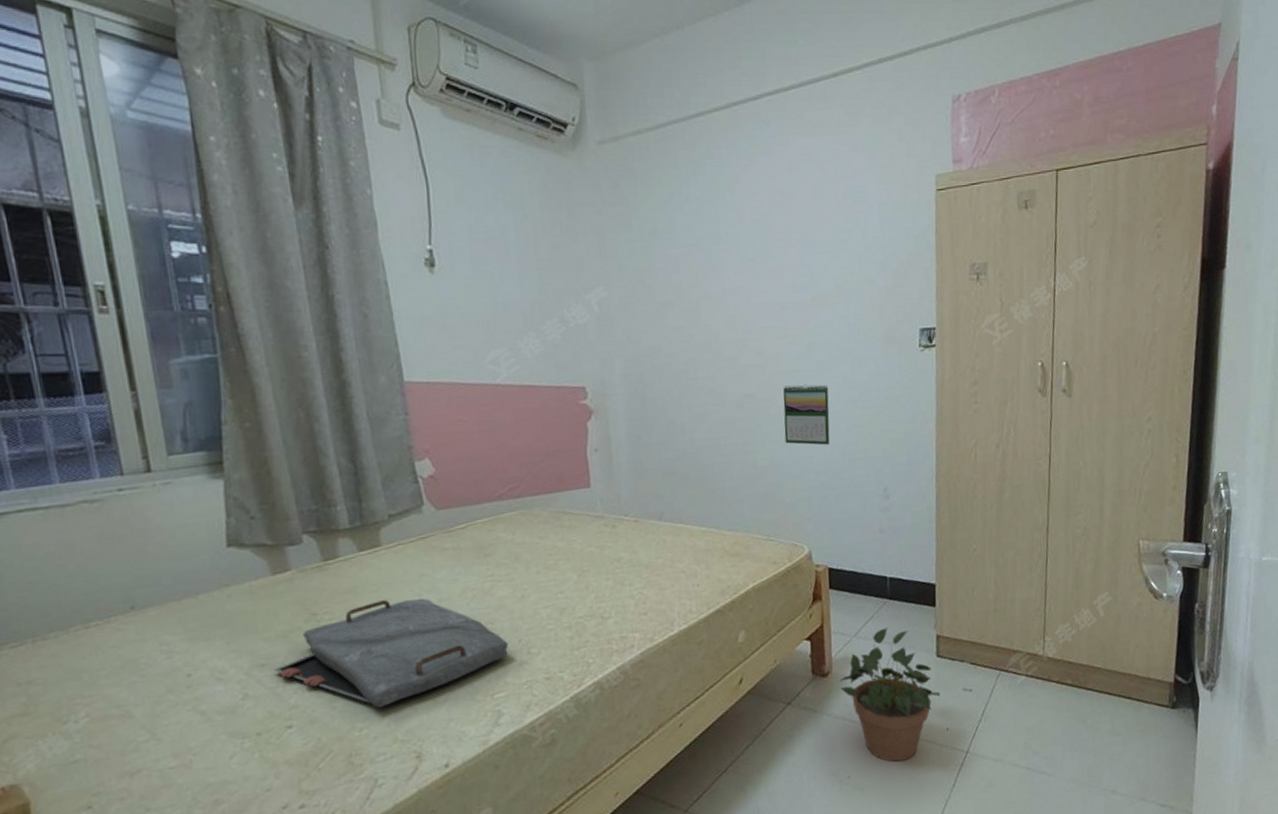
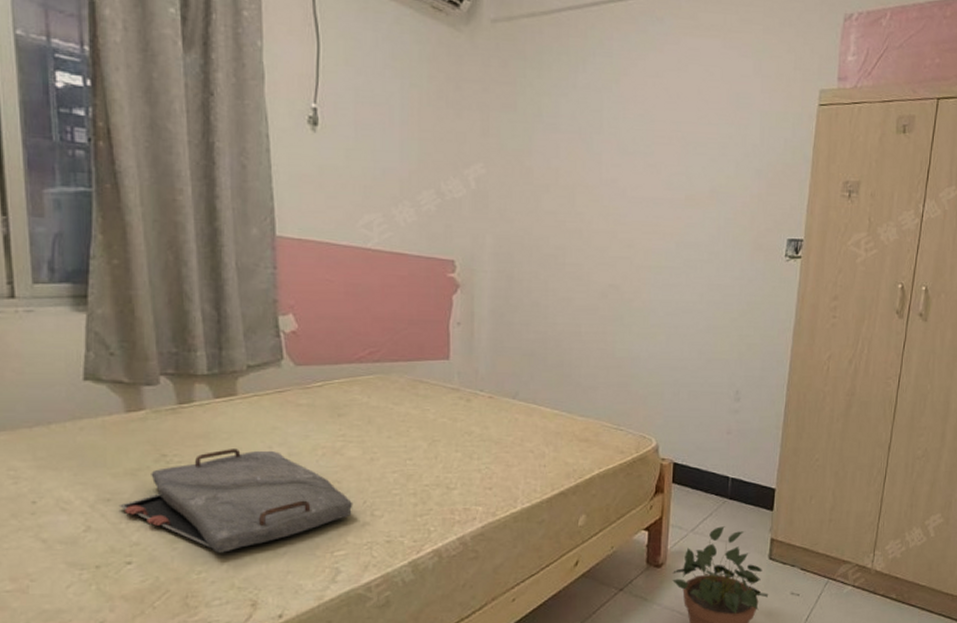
calendar: present [783,384,830,445] -> none [645,280,693,343]

